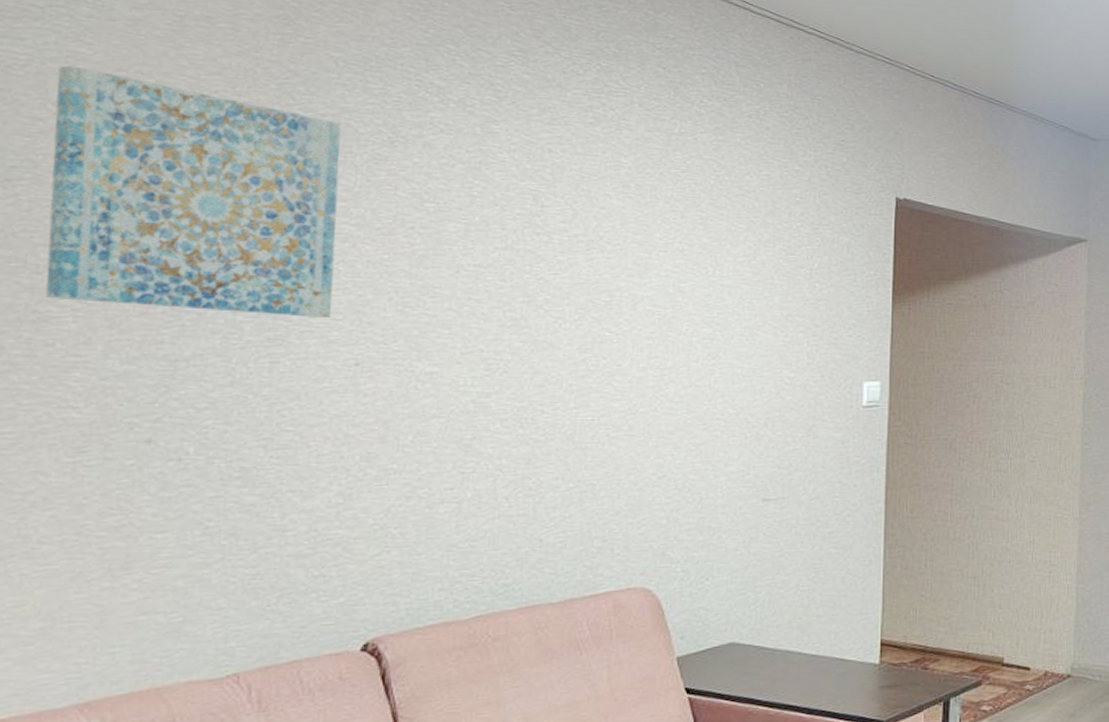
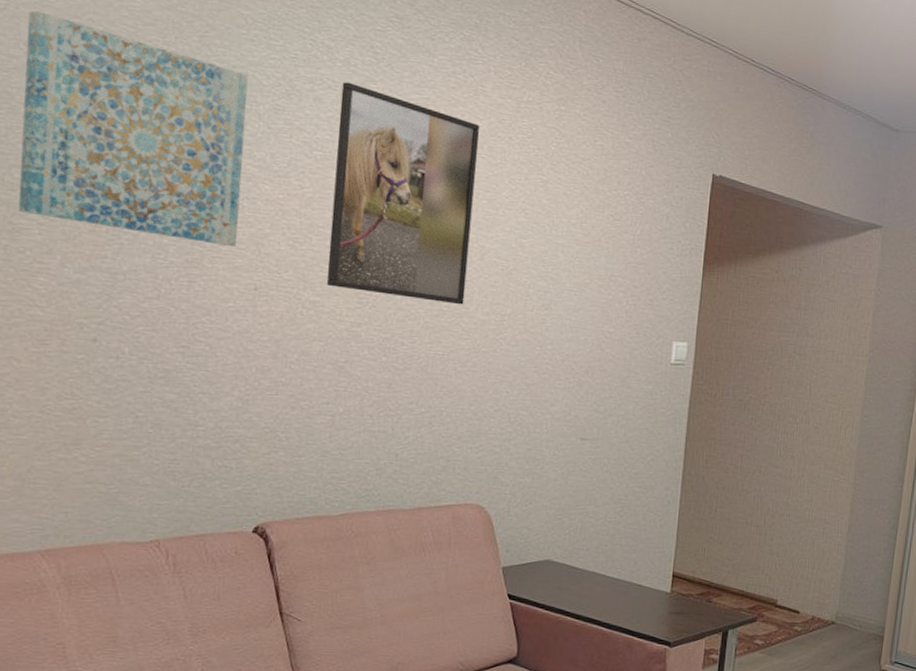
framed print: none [446,124,625,362] -> present [326,82,480,305]

